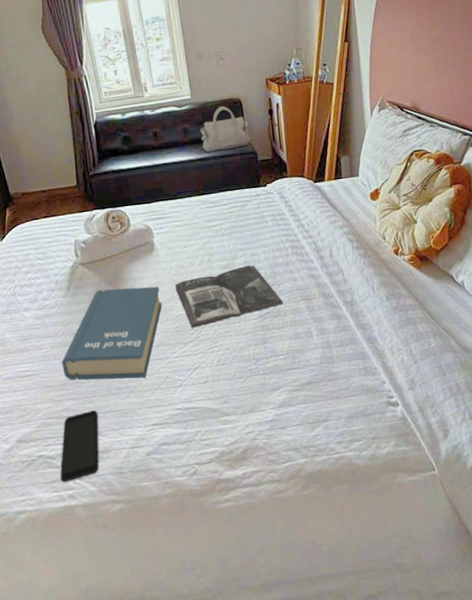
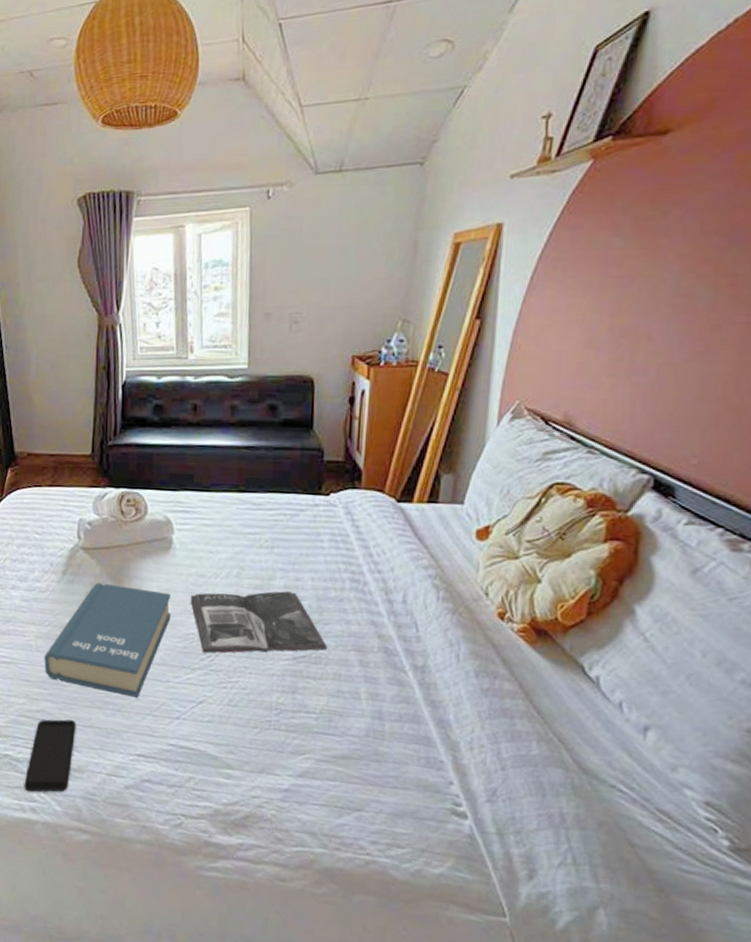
shoulder bag: present [200,106,252,152] -> none [252,384,320,441]

